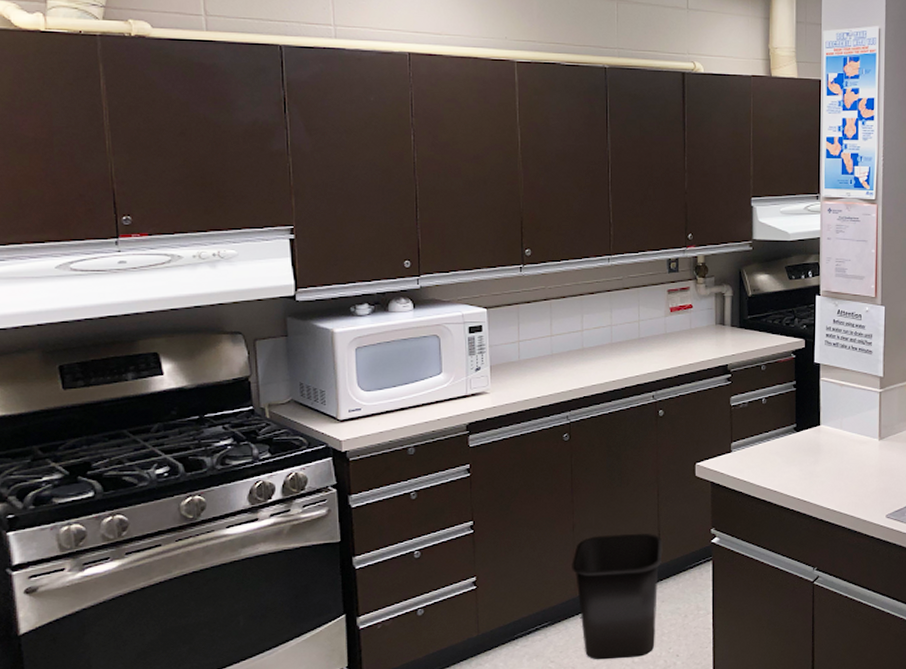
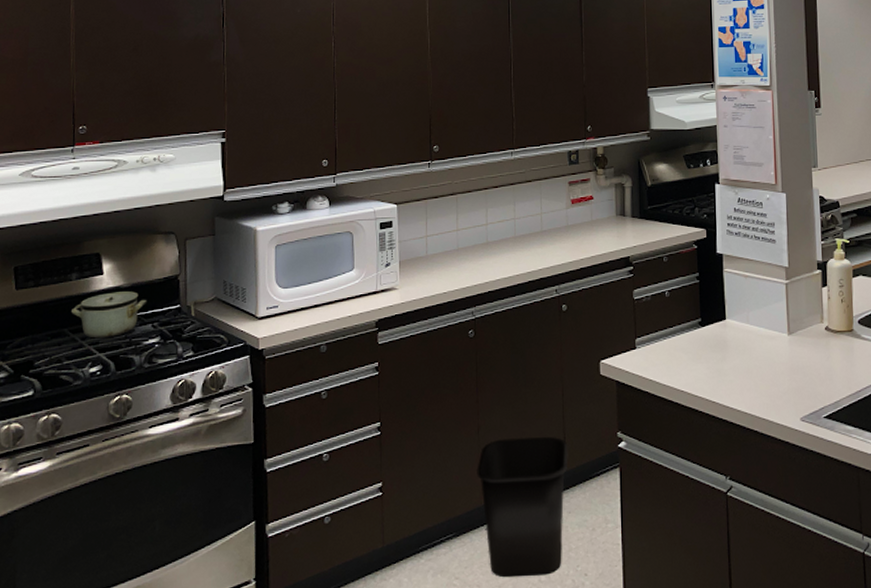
saucepan: none [130,392,216,440] -> present [71,291,148,339]

